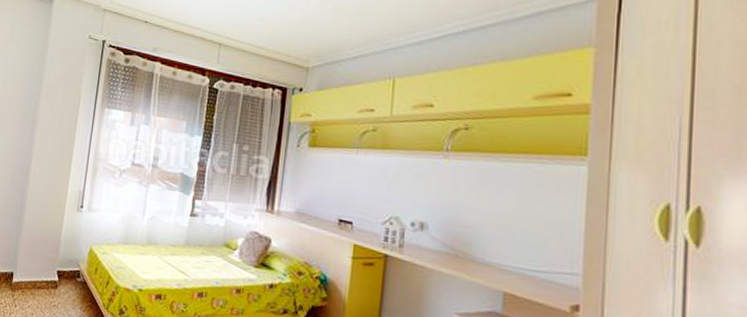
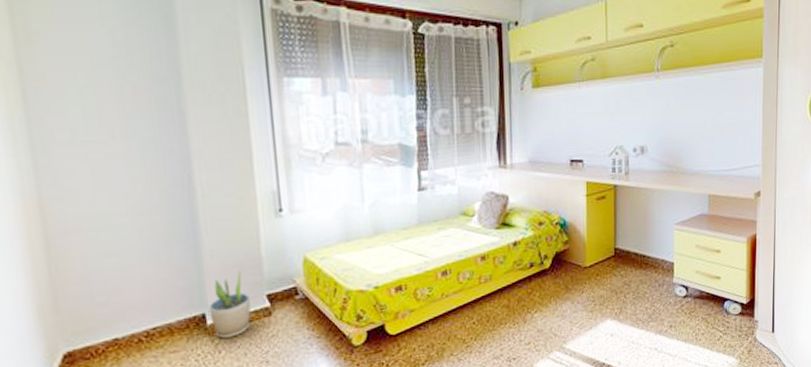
potted plant: none [16,244,46,298] -> present [208,268,251,339]

